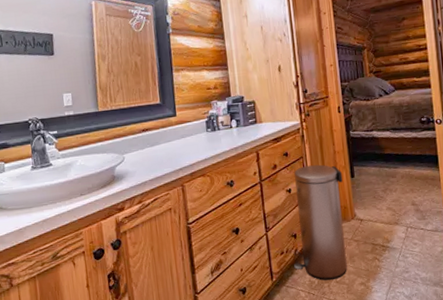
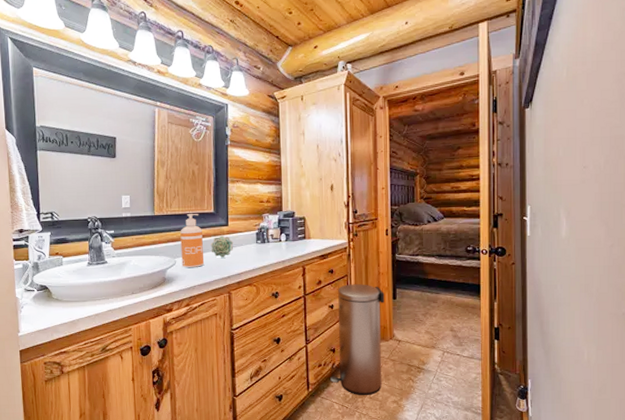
soap dispenser: none [126,106,155,164] -> present [180,213,205,268]
succulent plant: none [159,125,184,150] -> present [210,234,234,258]

